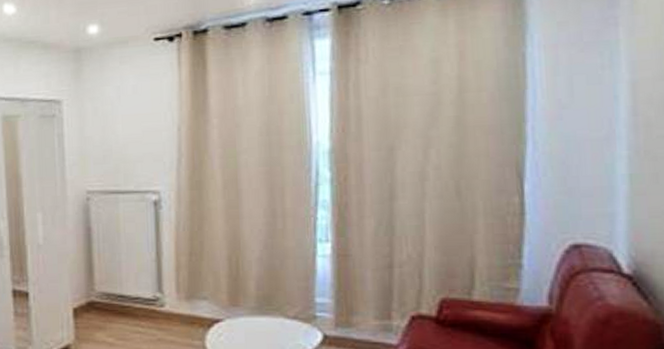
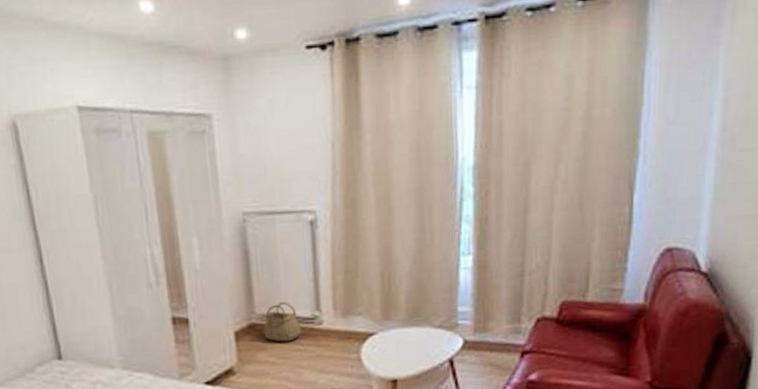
basket: none [102,281,142,322] -> present [263,302,302,342]

